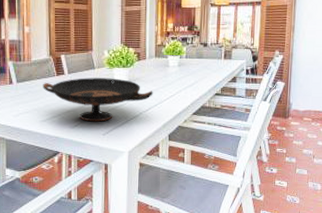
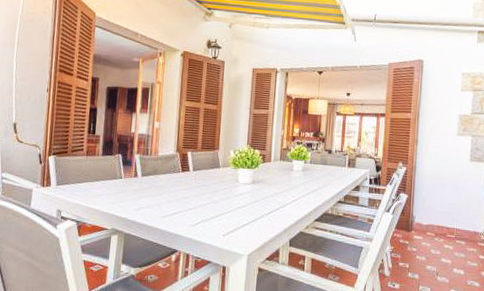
decorative bowl: present [43,78,153,122] -> none [167,176,276,222]

